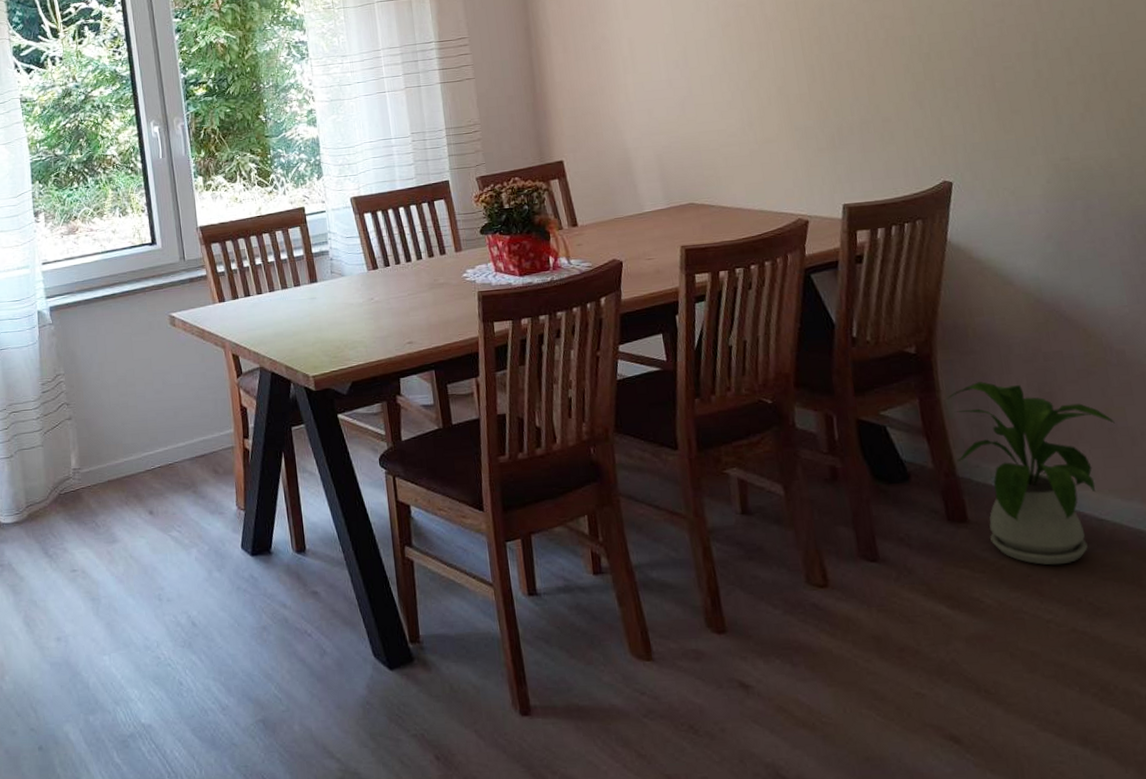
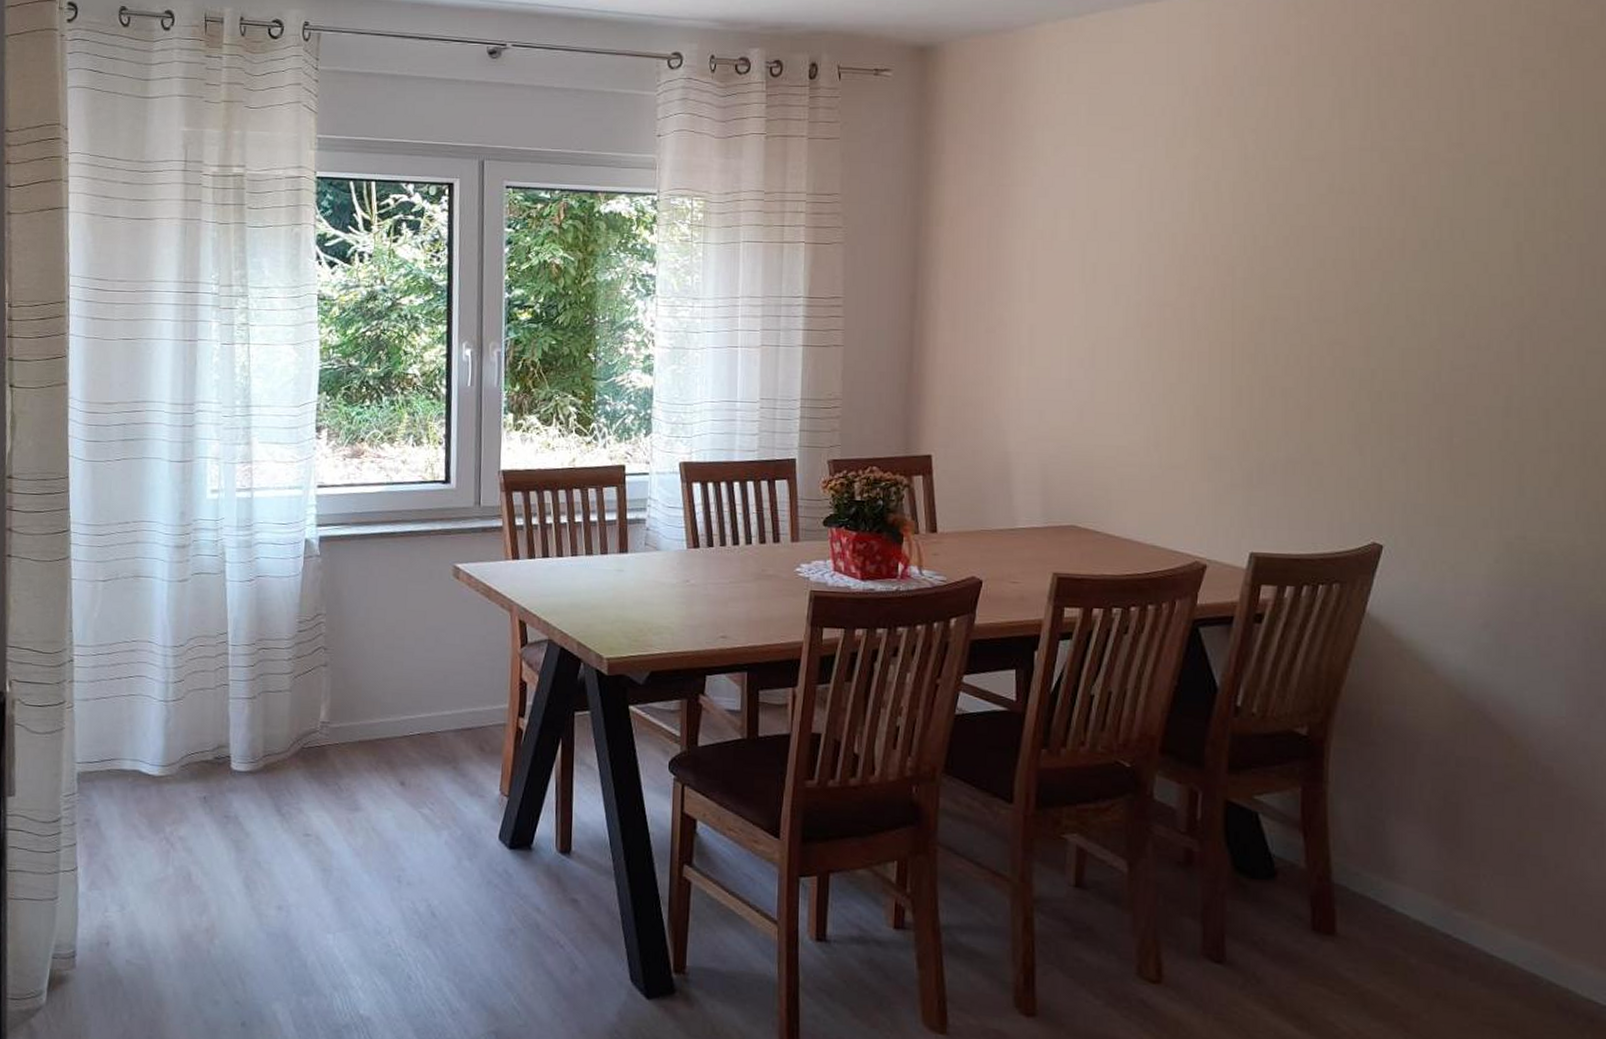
house plant: present [947,382,1115,566] -> none [1334,778,1527,1000]

